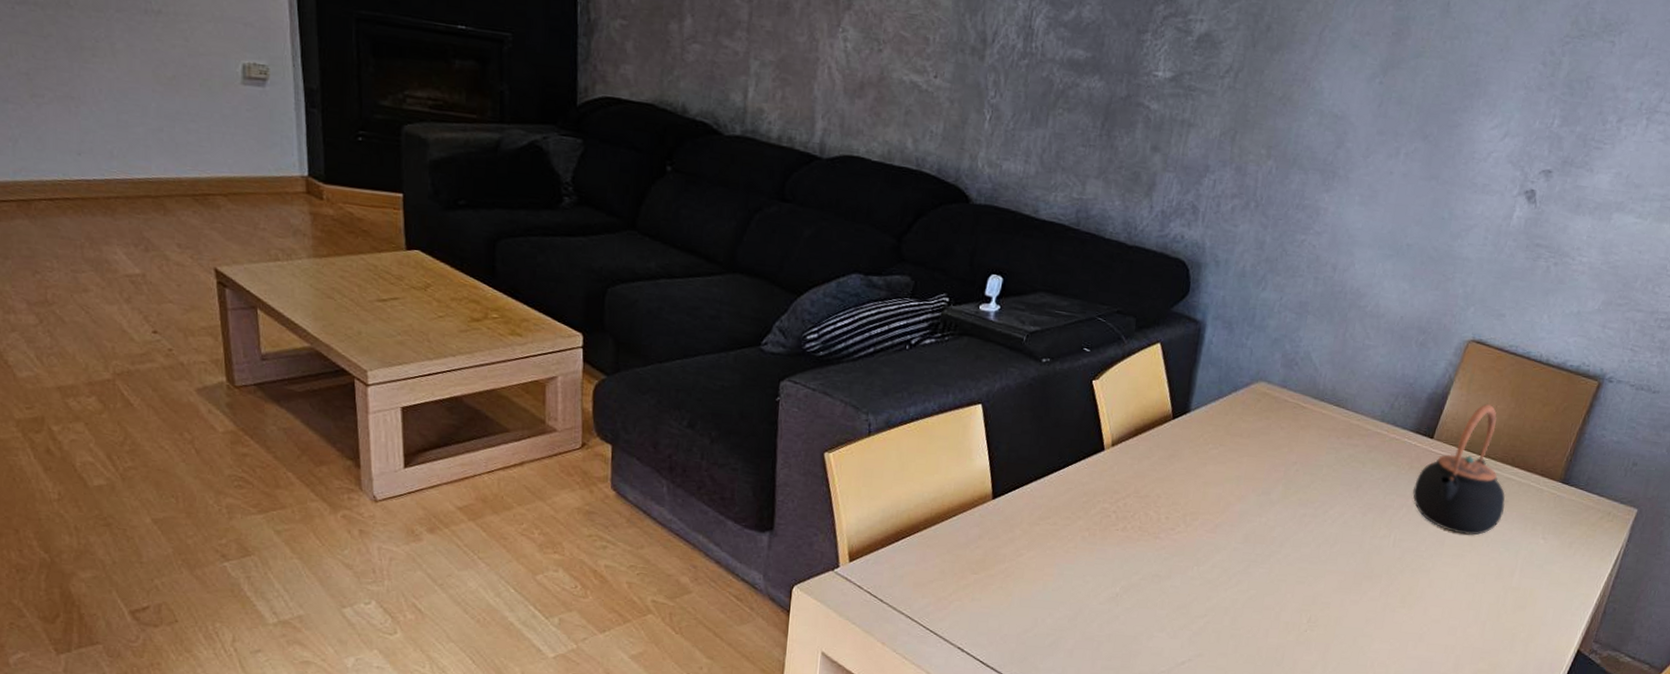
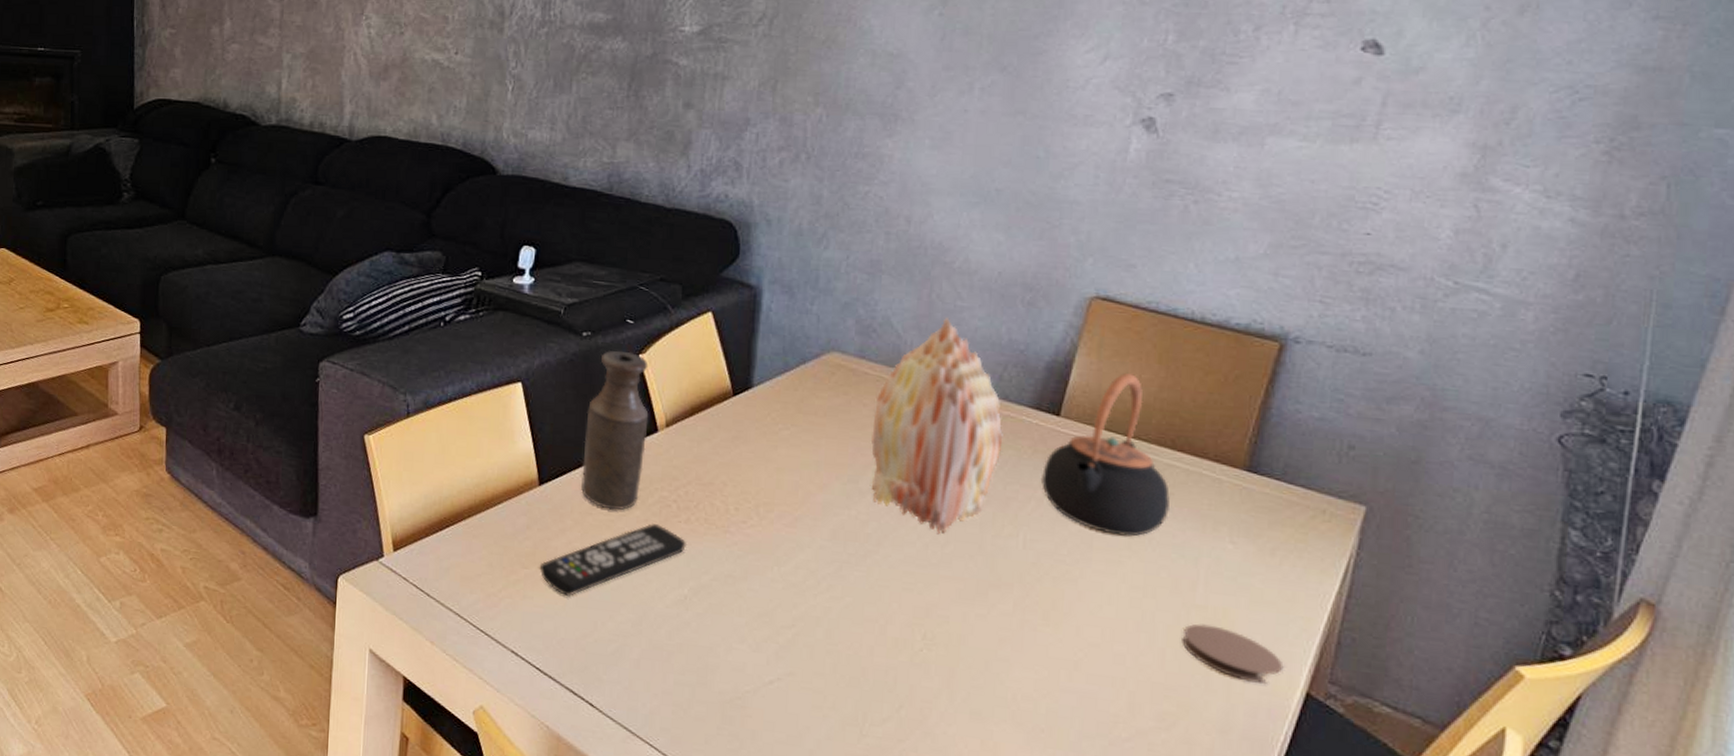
remote control: none [988,532,1122,598] -> present [539,524,687,597]
bottle: none [1031,376,1101,521] -> present [581,350,649,510]
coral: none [1280,353,1390,537] -> present [870,316,1003,535]
coaster: none [1498,601,1566,645] -> present [1182,623,1284,684]

